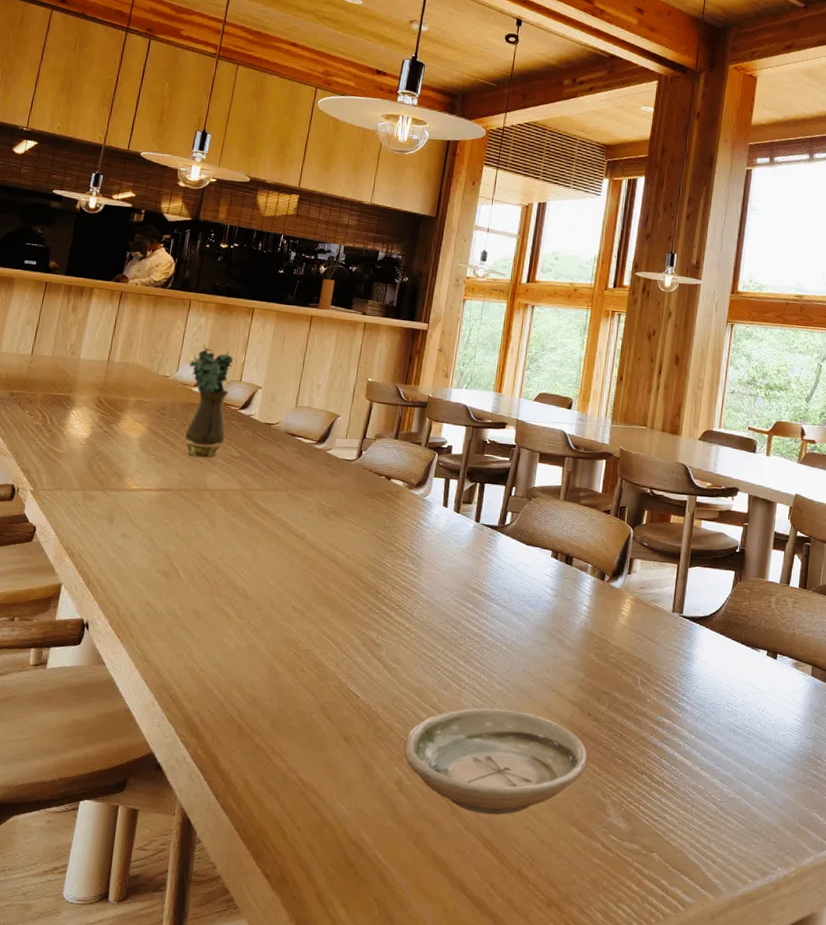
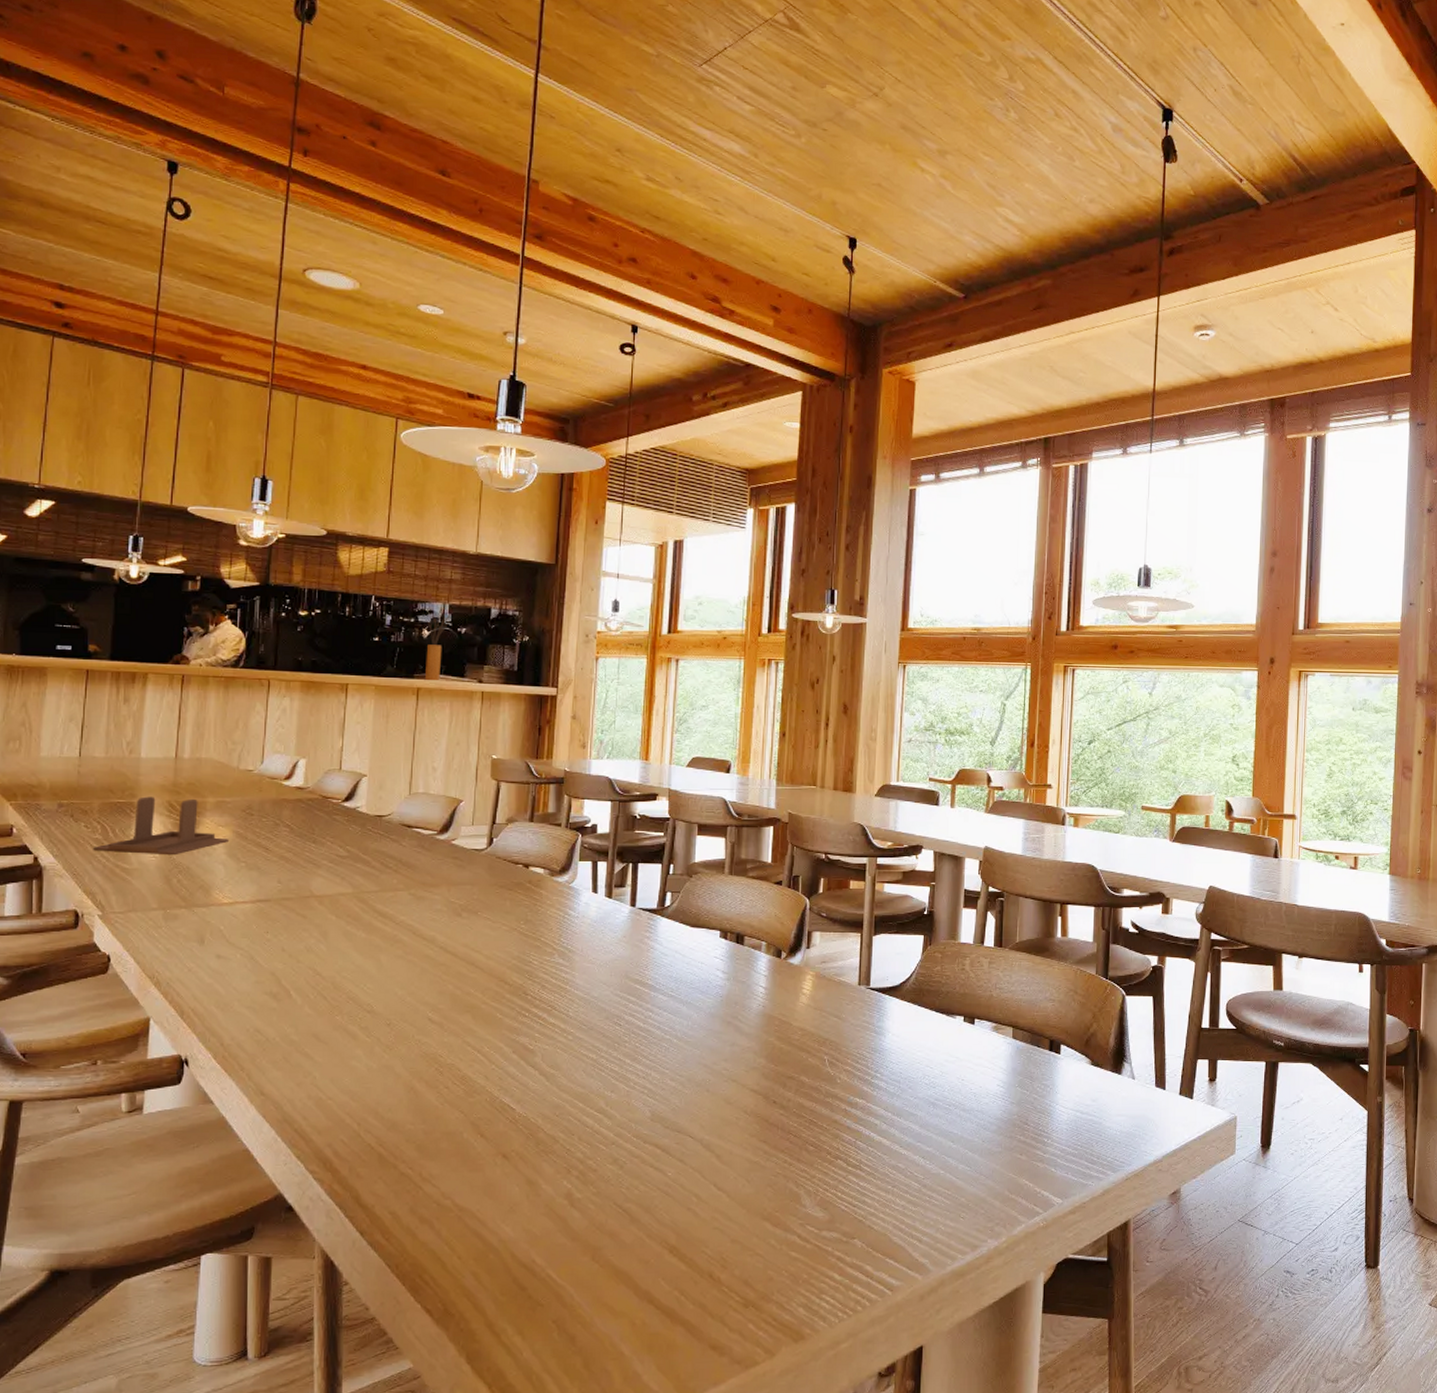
napkin holder: none [33,392,143,445] -> present [93,796,228,856]
vase: present [184,345,233,458] -> none [276,731,329,861]
saucer: present [403,707,588,815] -> none [571,1106,777,1220]

